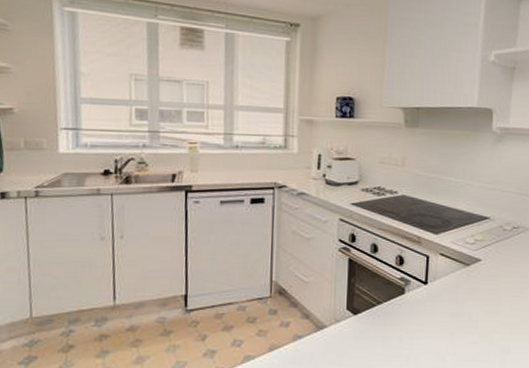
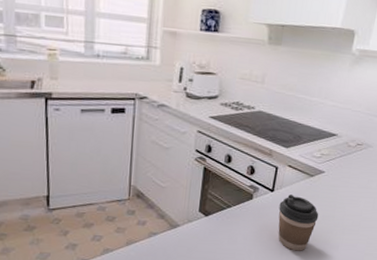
coffee cup: none [435,287,482,356] -> present [278,194,319,251]

